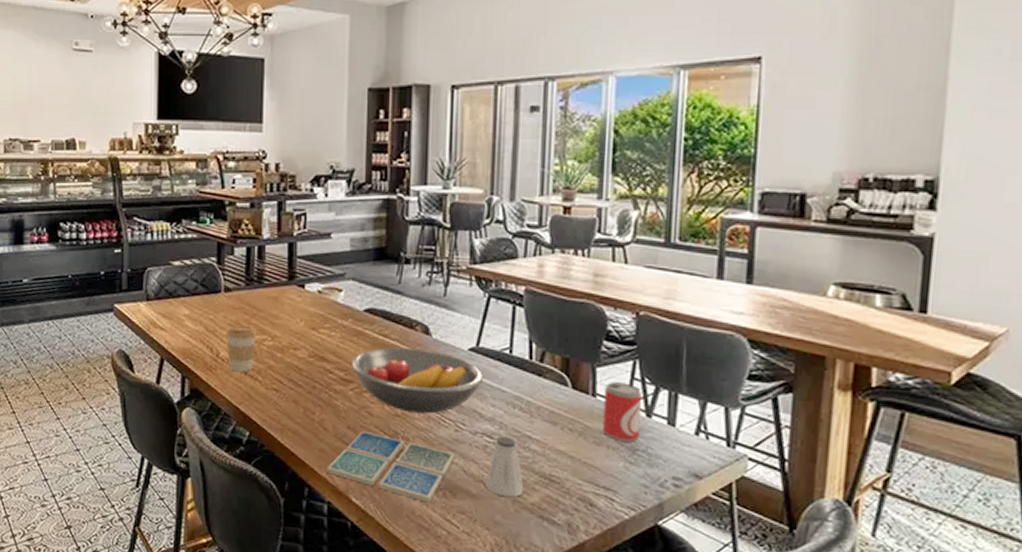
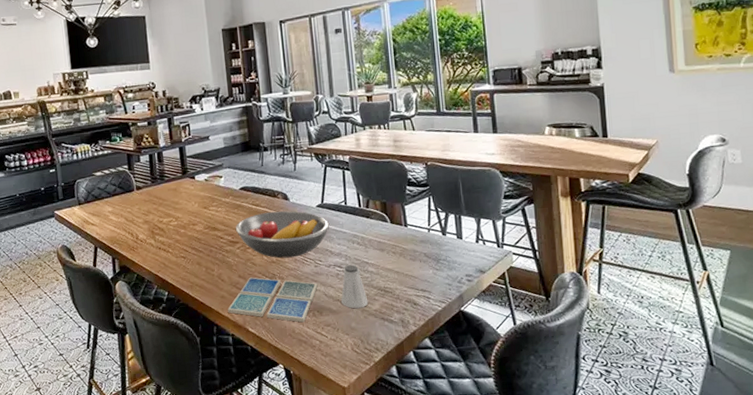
coffee cup: present [226,325,257,373] -> none [141,212,165,249]
beer can: present [602,382,643,442] -> none [412,213,441,255]

